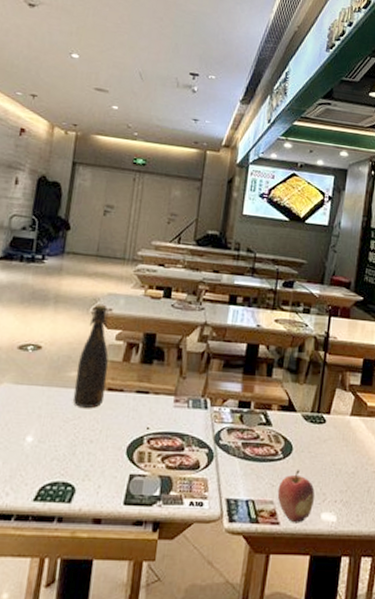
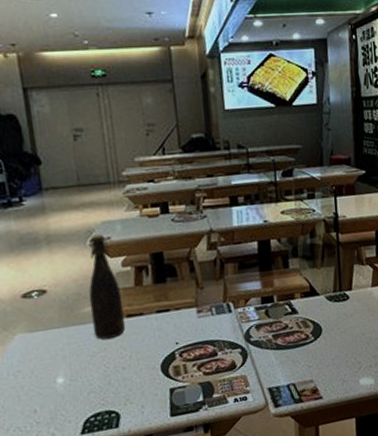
fruit: present [277,470,315,523] -> none [315,347,351,394]

